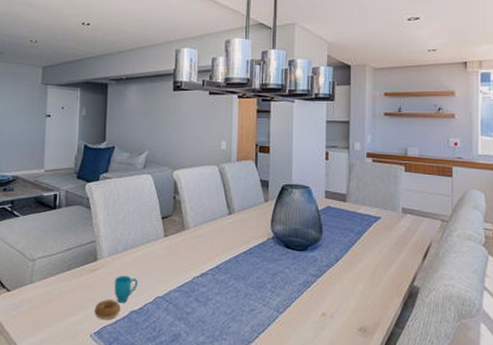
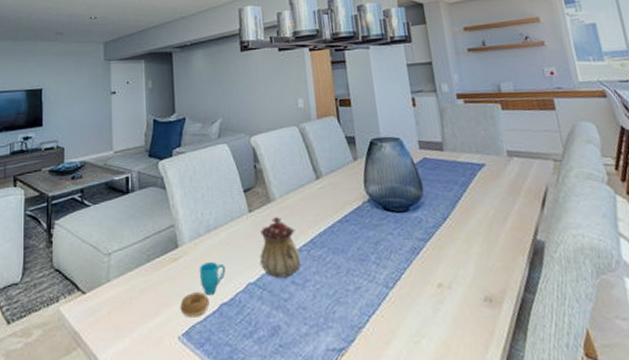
teapot: none [169,244,206,295] -> present [259,217,301,278]

